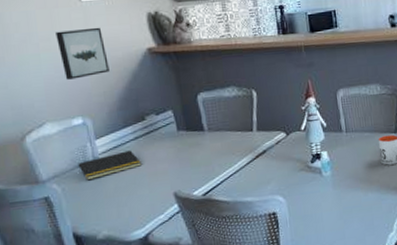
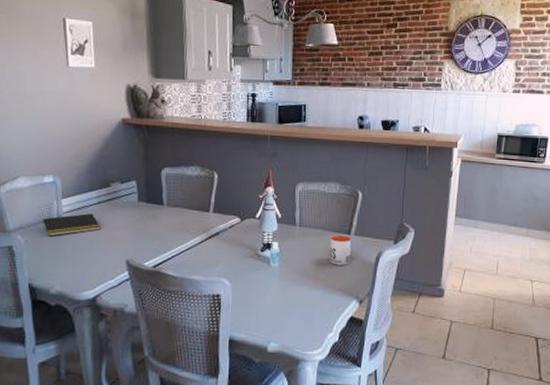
wall art: present [56,27,110,80] -> none [41,92,85,139]

